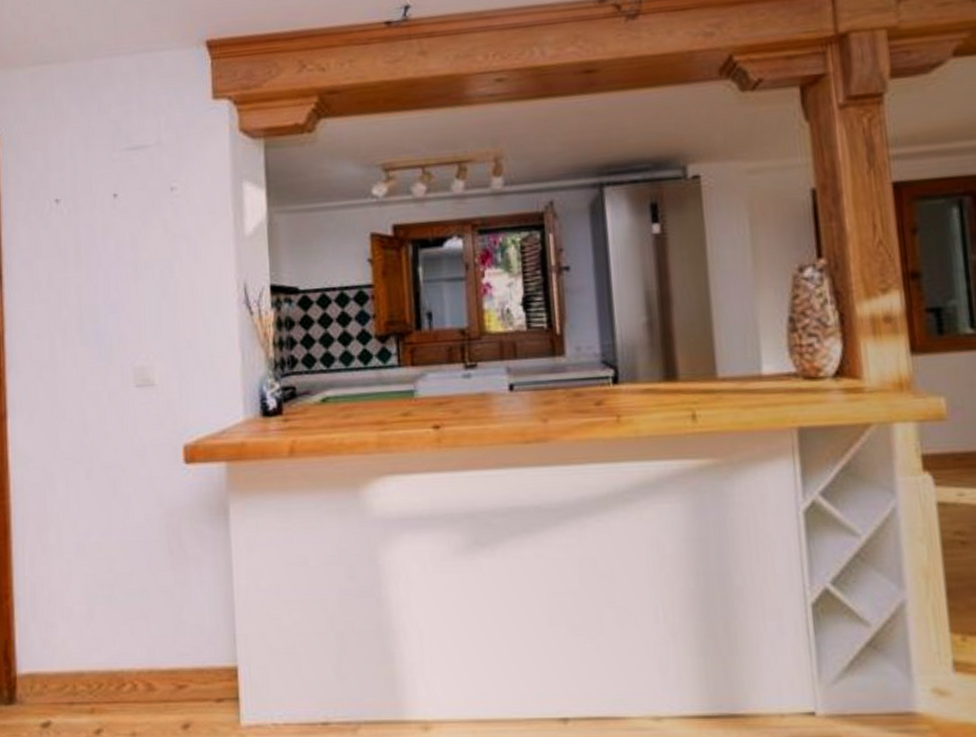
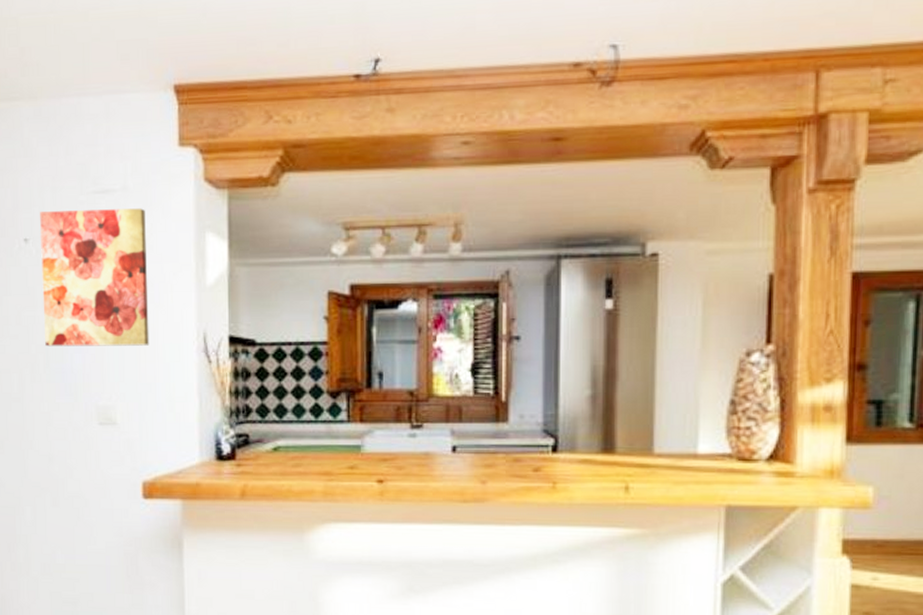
wall art: none [72,162,188,309] -> present [40,208,150,347]

